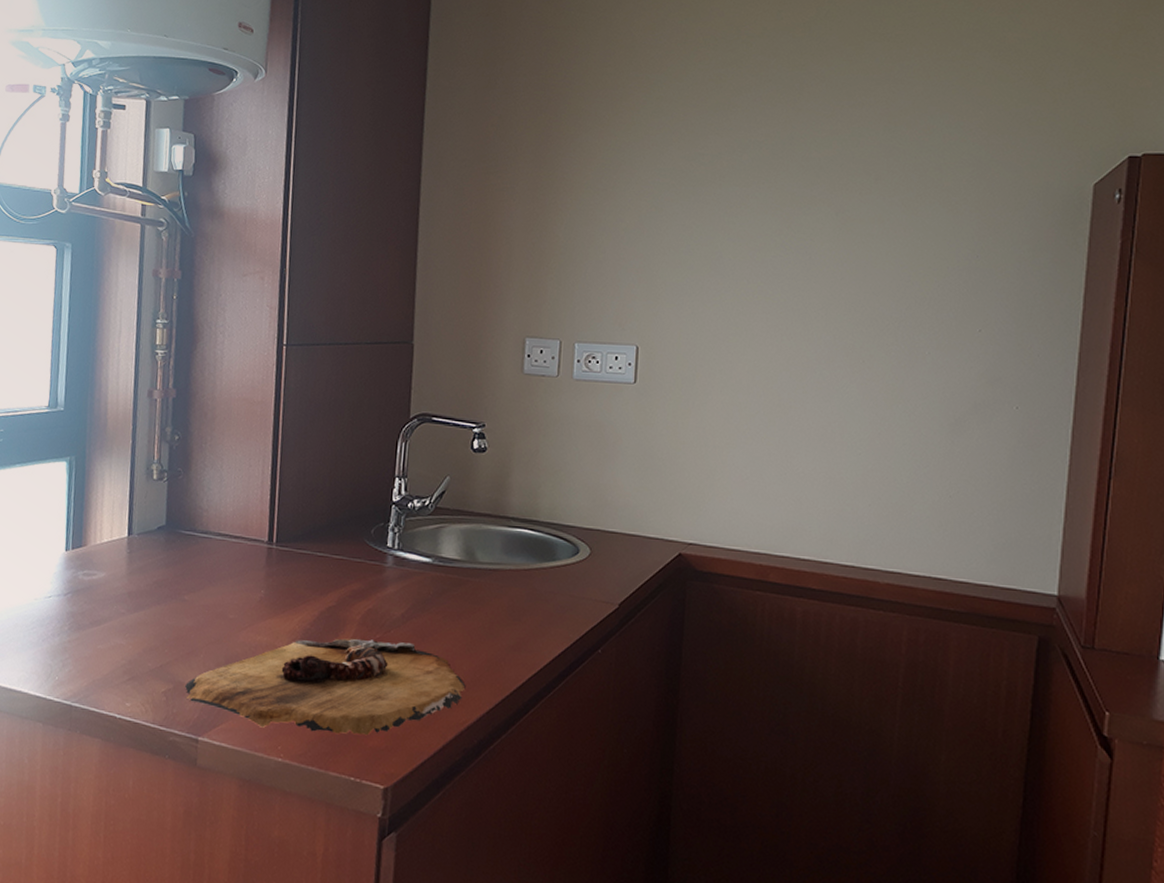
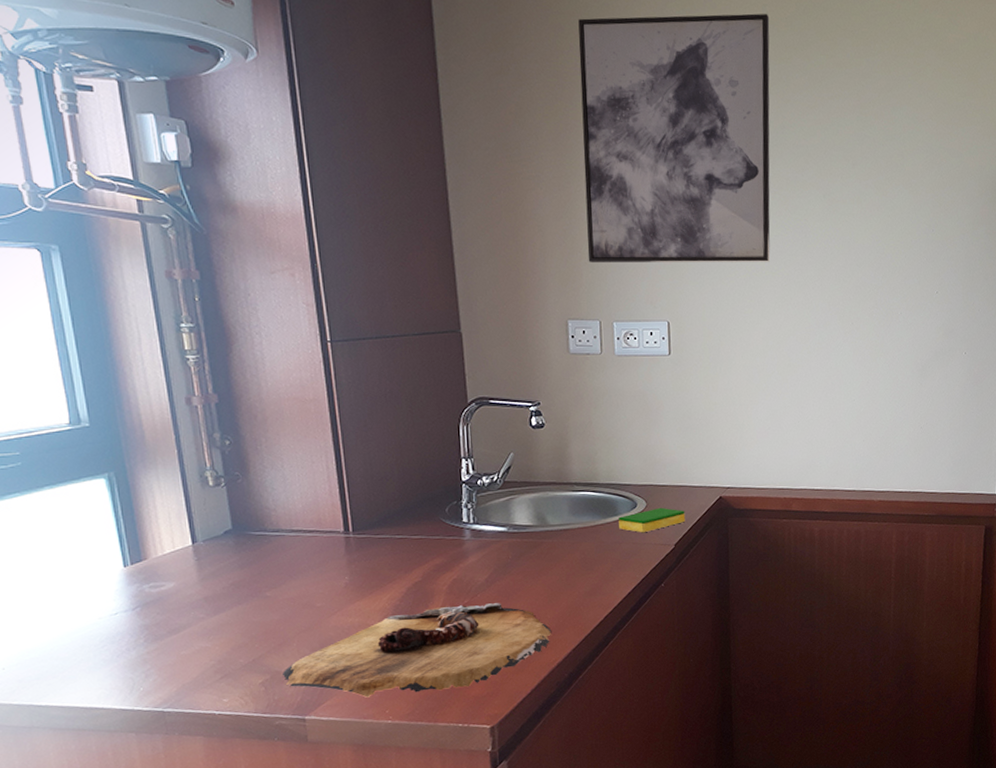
wall art: none [555,20,784,285] -> present [578,13,770,262]
dish sponge: none [556,557,635,585] -> present [619,507,686,532]

